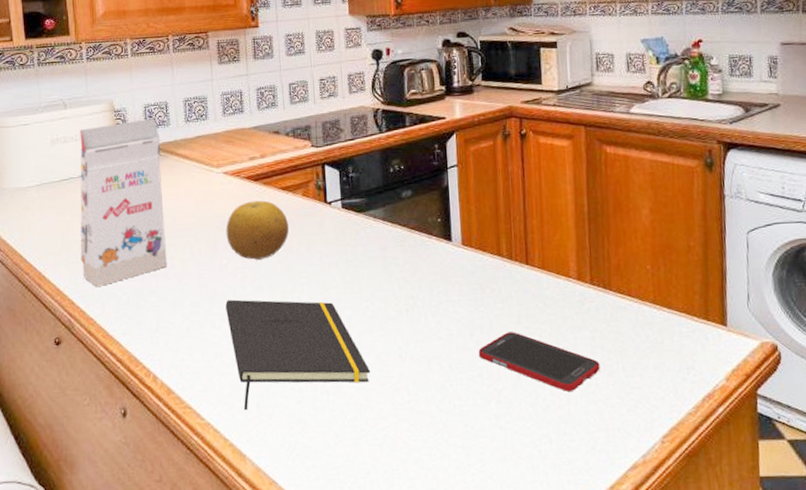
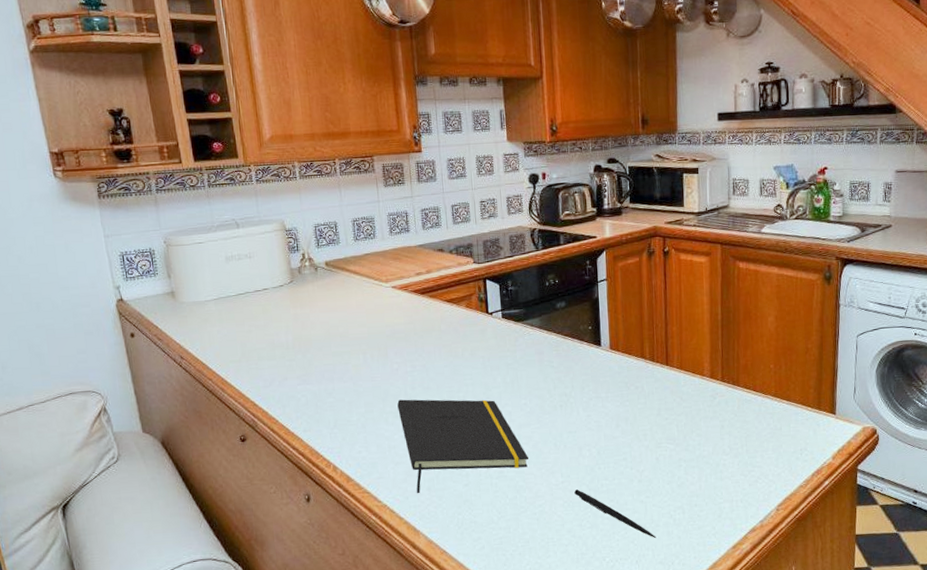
gift box: present [80,119,168,288] -> none [253,237,343,391]
fruit: present [226,200,290,260] -> none [395,311,455,364]
pen: none [422,410,519,473] -> present [574,489,656,538]
cell phone: present [478,332,600,392] -> none [623,422,727,471]

